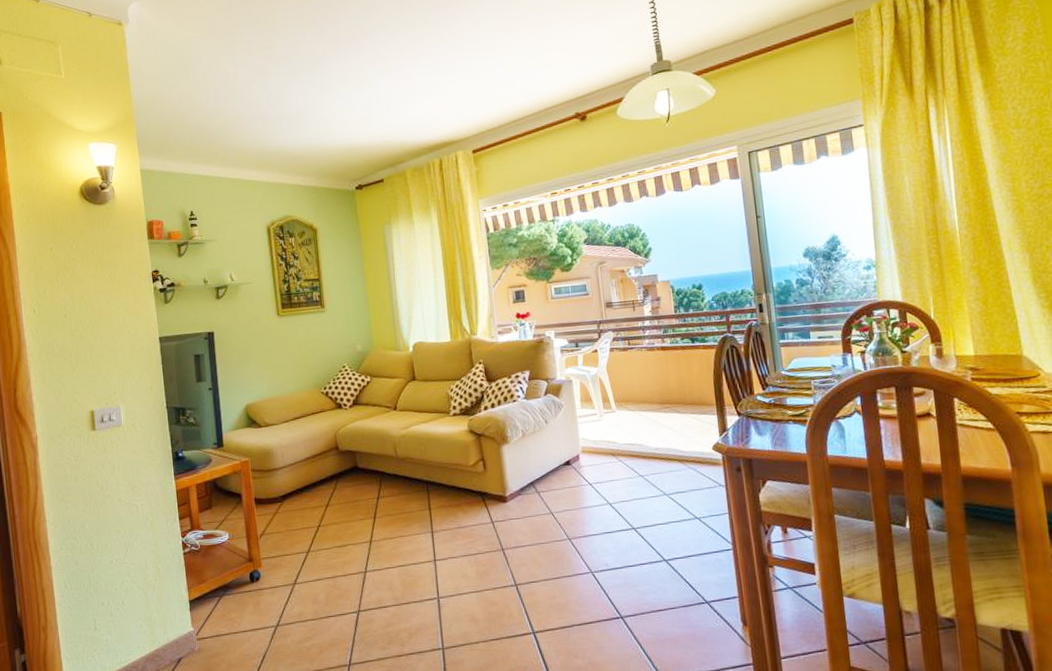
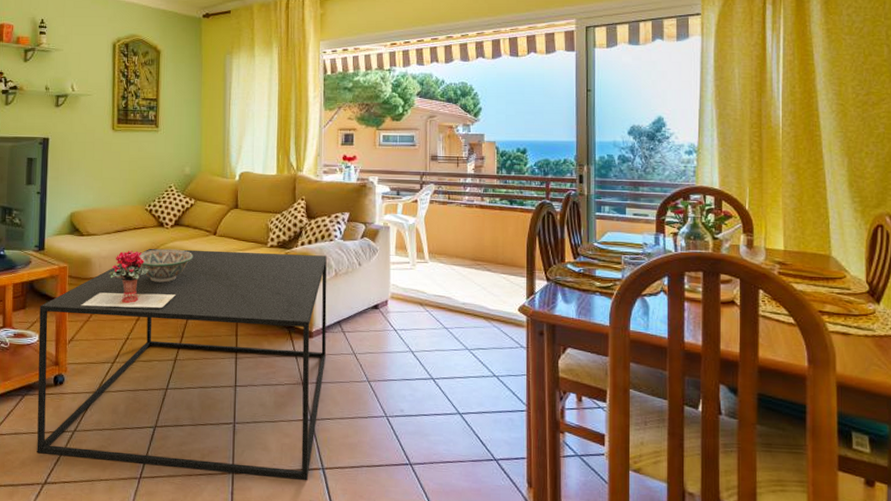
coffee table: none [226,417,523,653] -> present [37,248,327,480]
potted flower: none [267,436,363,499] -> present [80,251,176,309]
decorative bowl: none [321,429,375,465] -> present [139,248,192,283]

